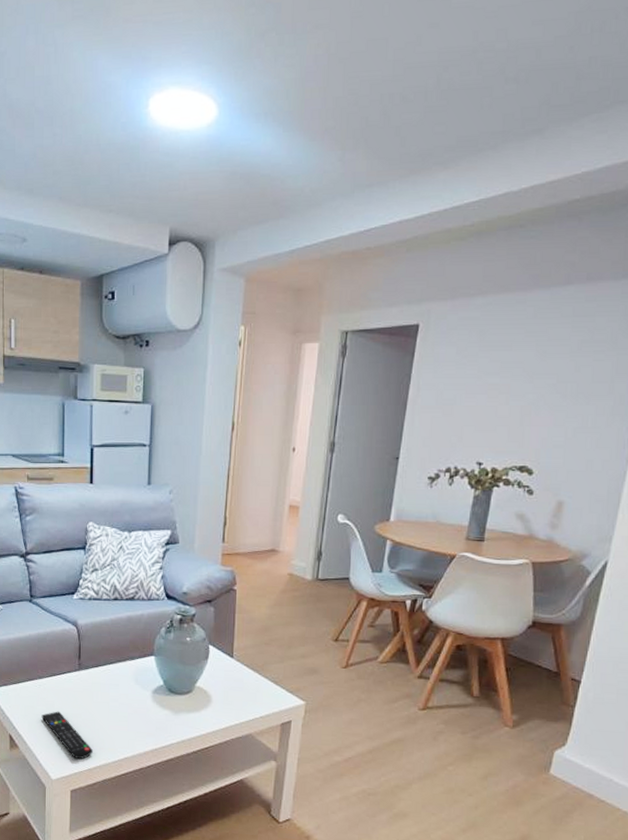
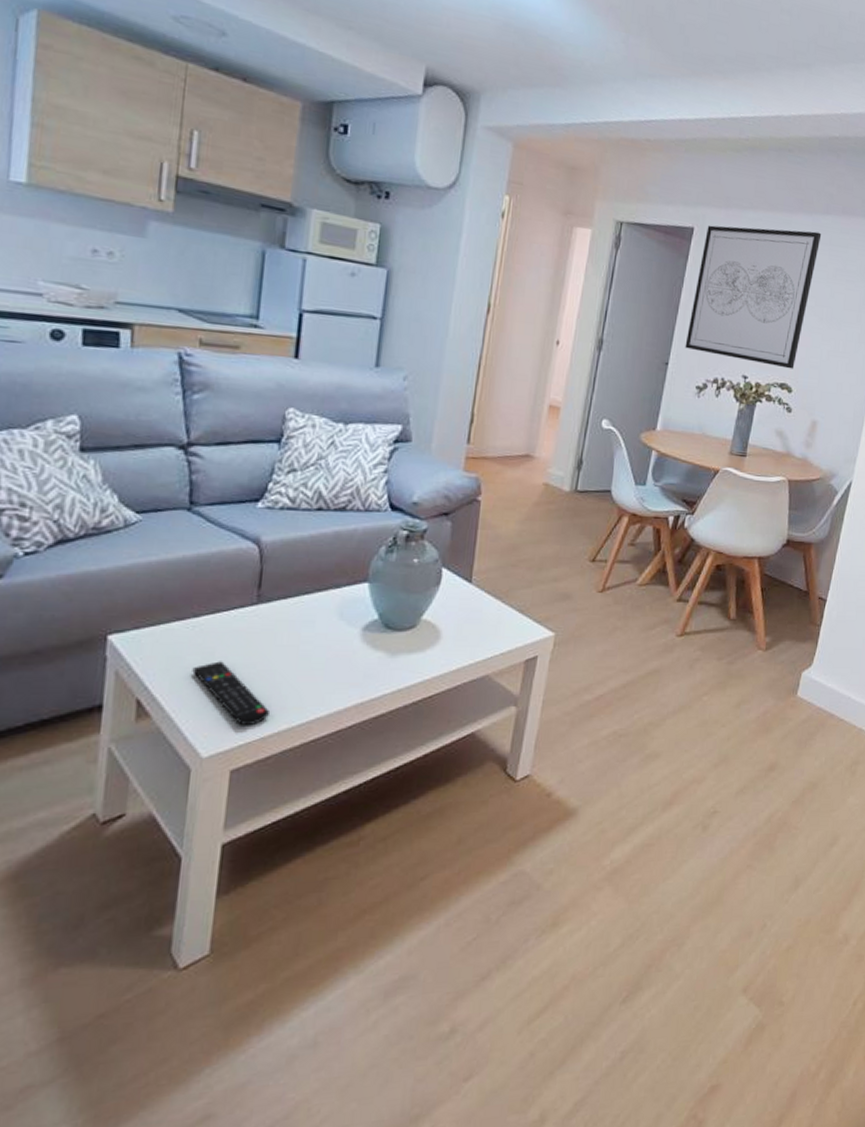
wall art: none [415,305,563,451] -> present [685,225,822,369]

